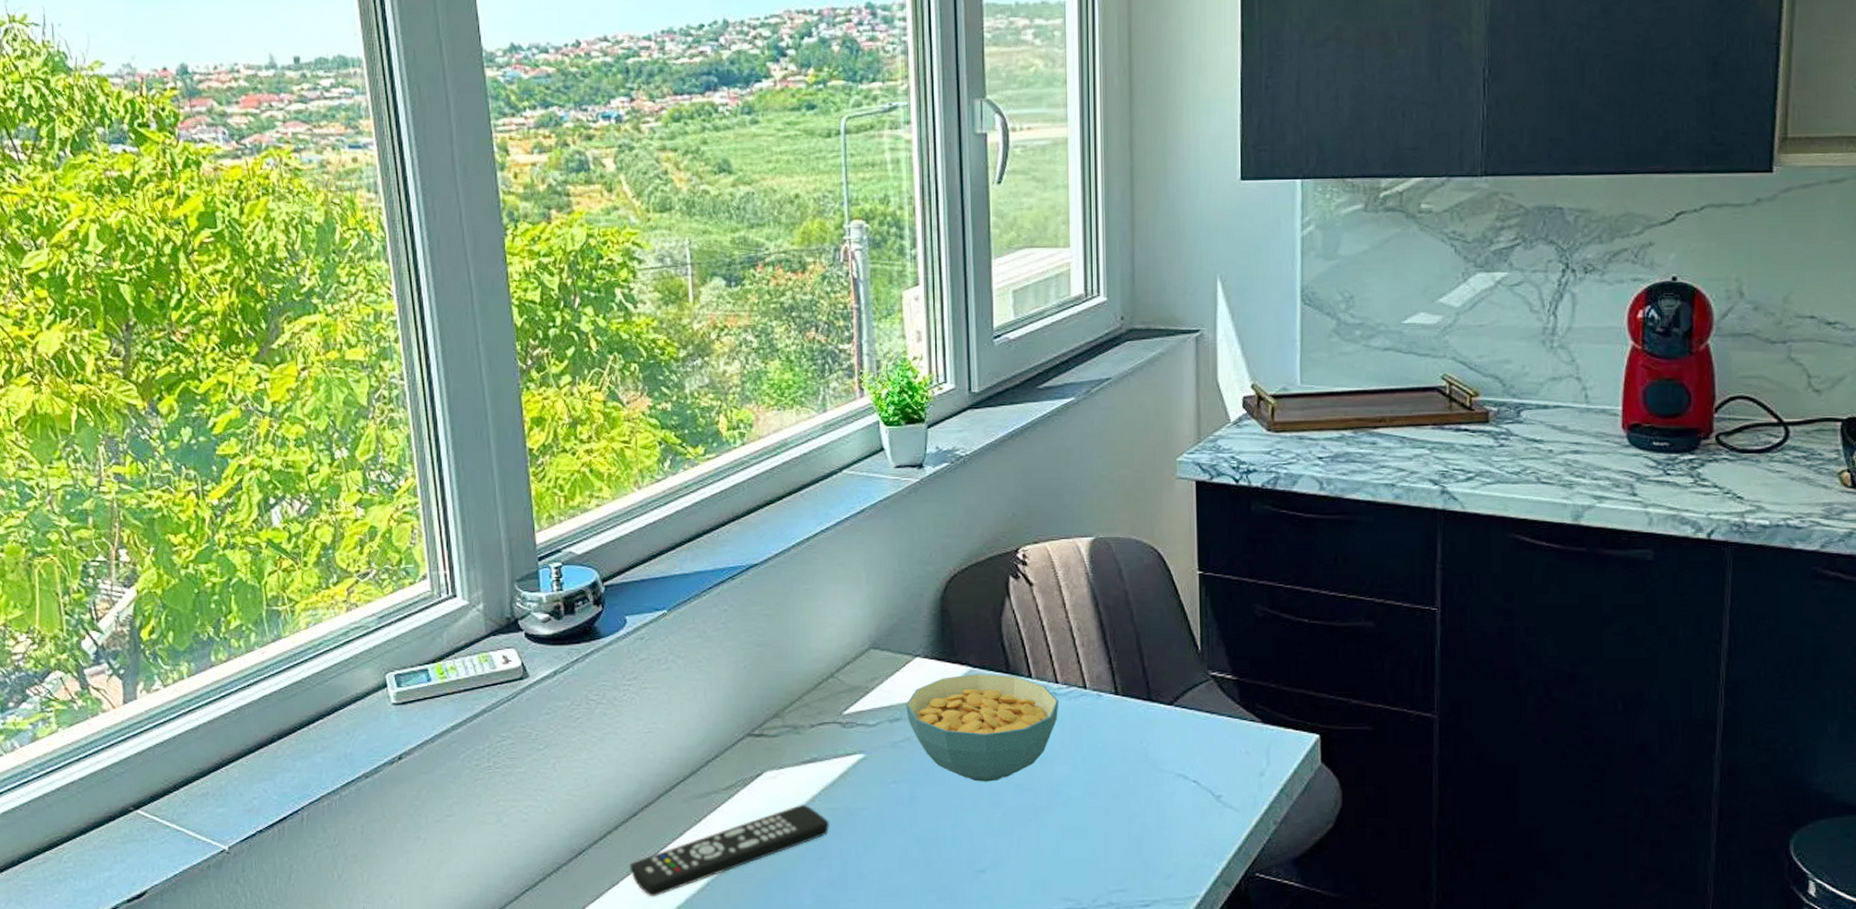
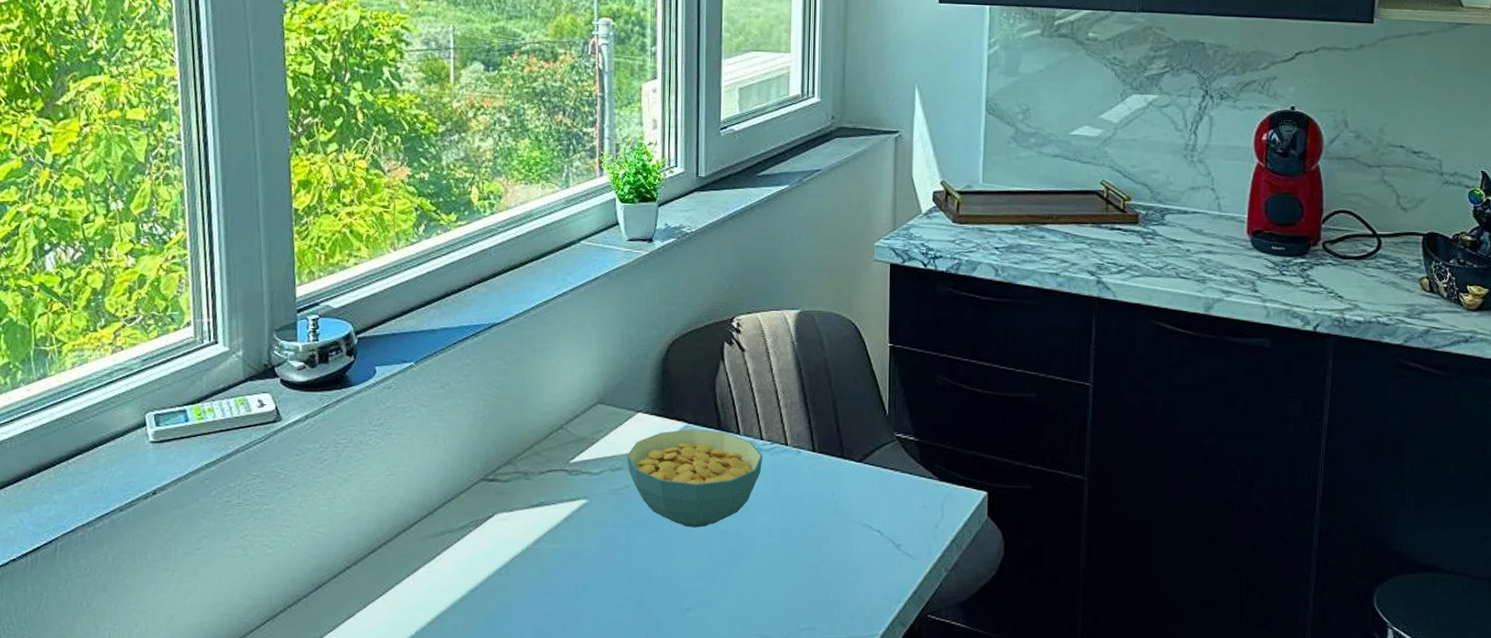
remote control: present [629,805,829,897] -> none [365,545,552,629]

